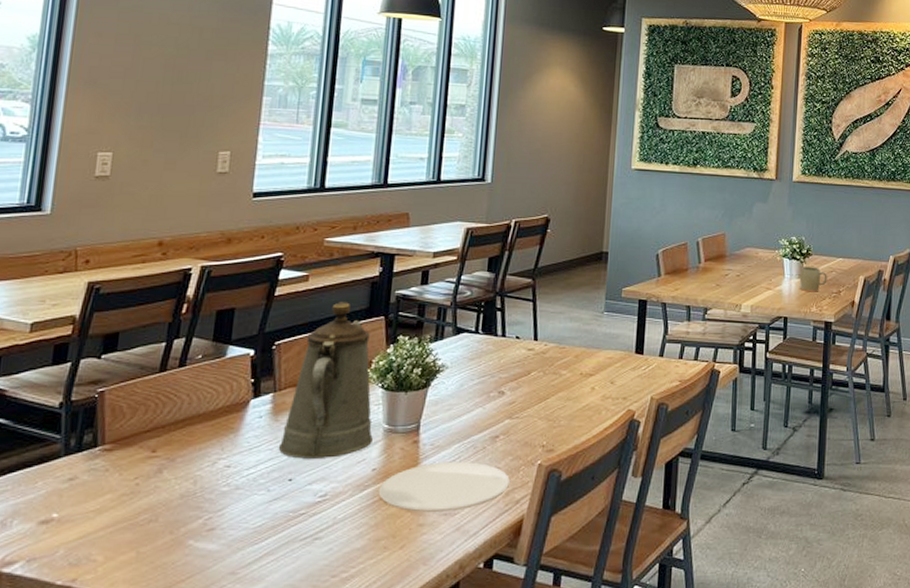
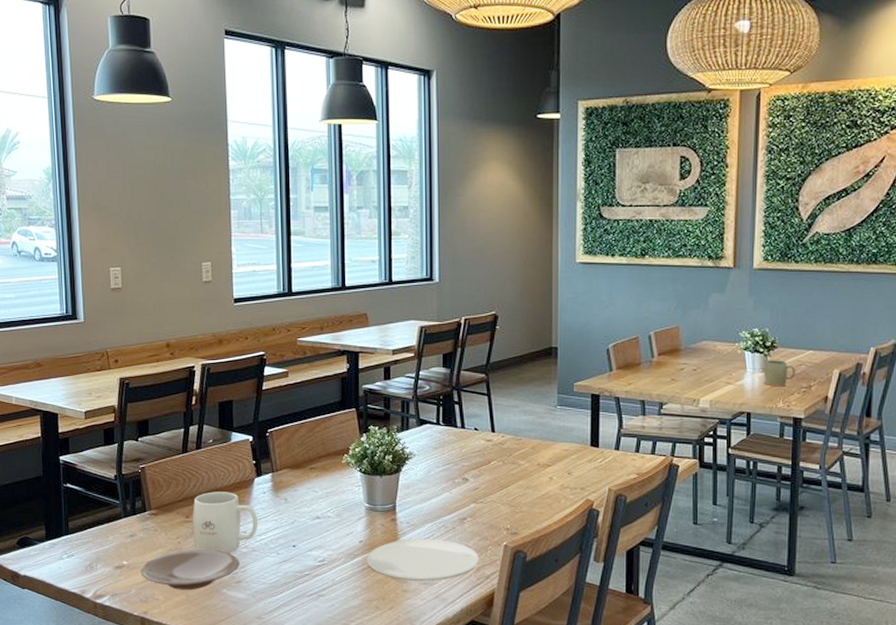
saucer: none [75,490,216,546] -> present [140,548,240,590]
mug: none [157,418,248,494] -> present [192,491,258,553]
coffee pot: present [278,302,373,459] -> none [281,395,357,530]

